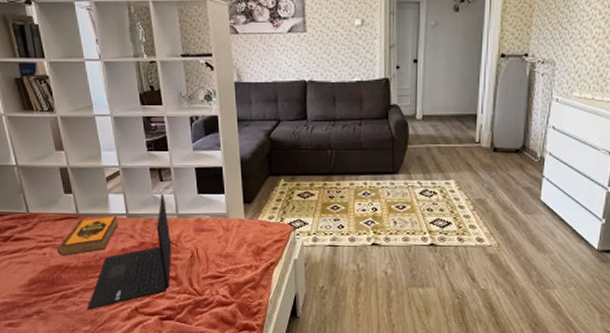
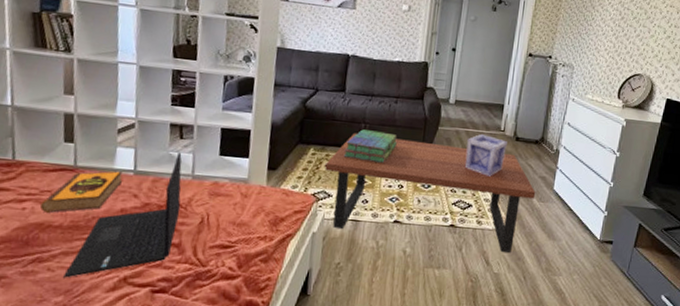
coffee table: none [297,160,521,269] -> present [325,132,536,254]
stack of books: none [314,156,366,187] -> present [343,129,397,163]
wooden crate: none [439,147,484,192] -> present [465,133,507,177]

